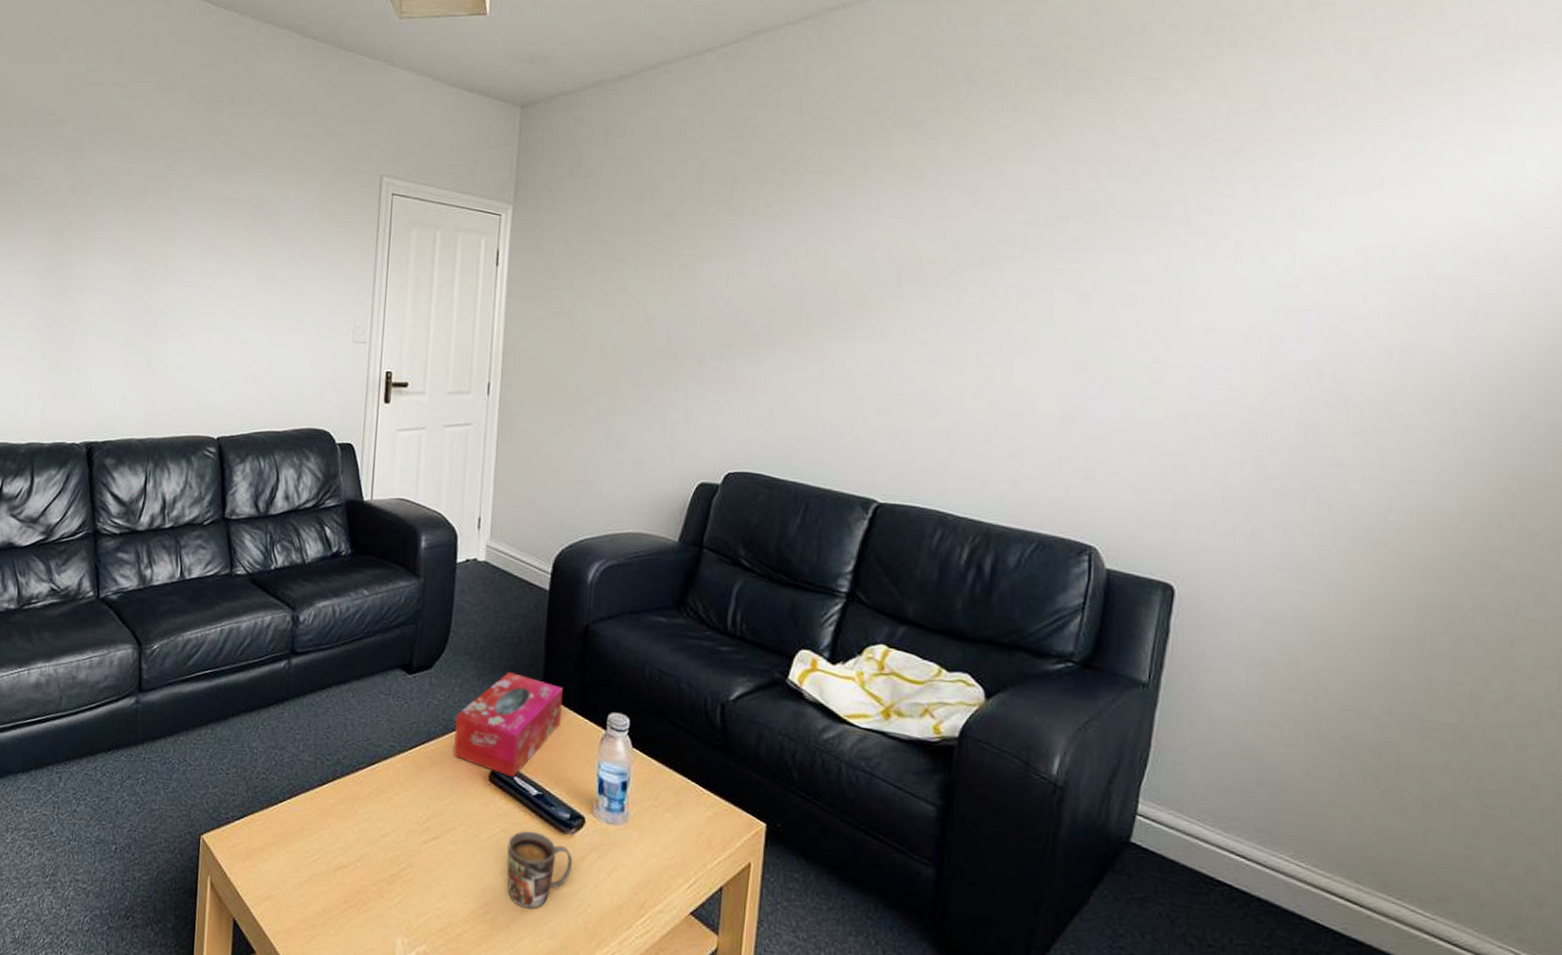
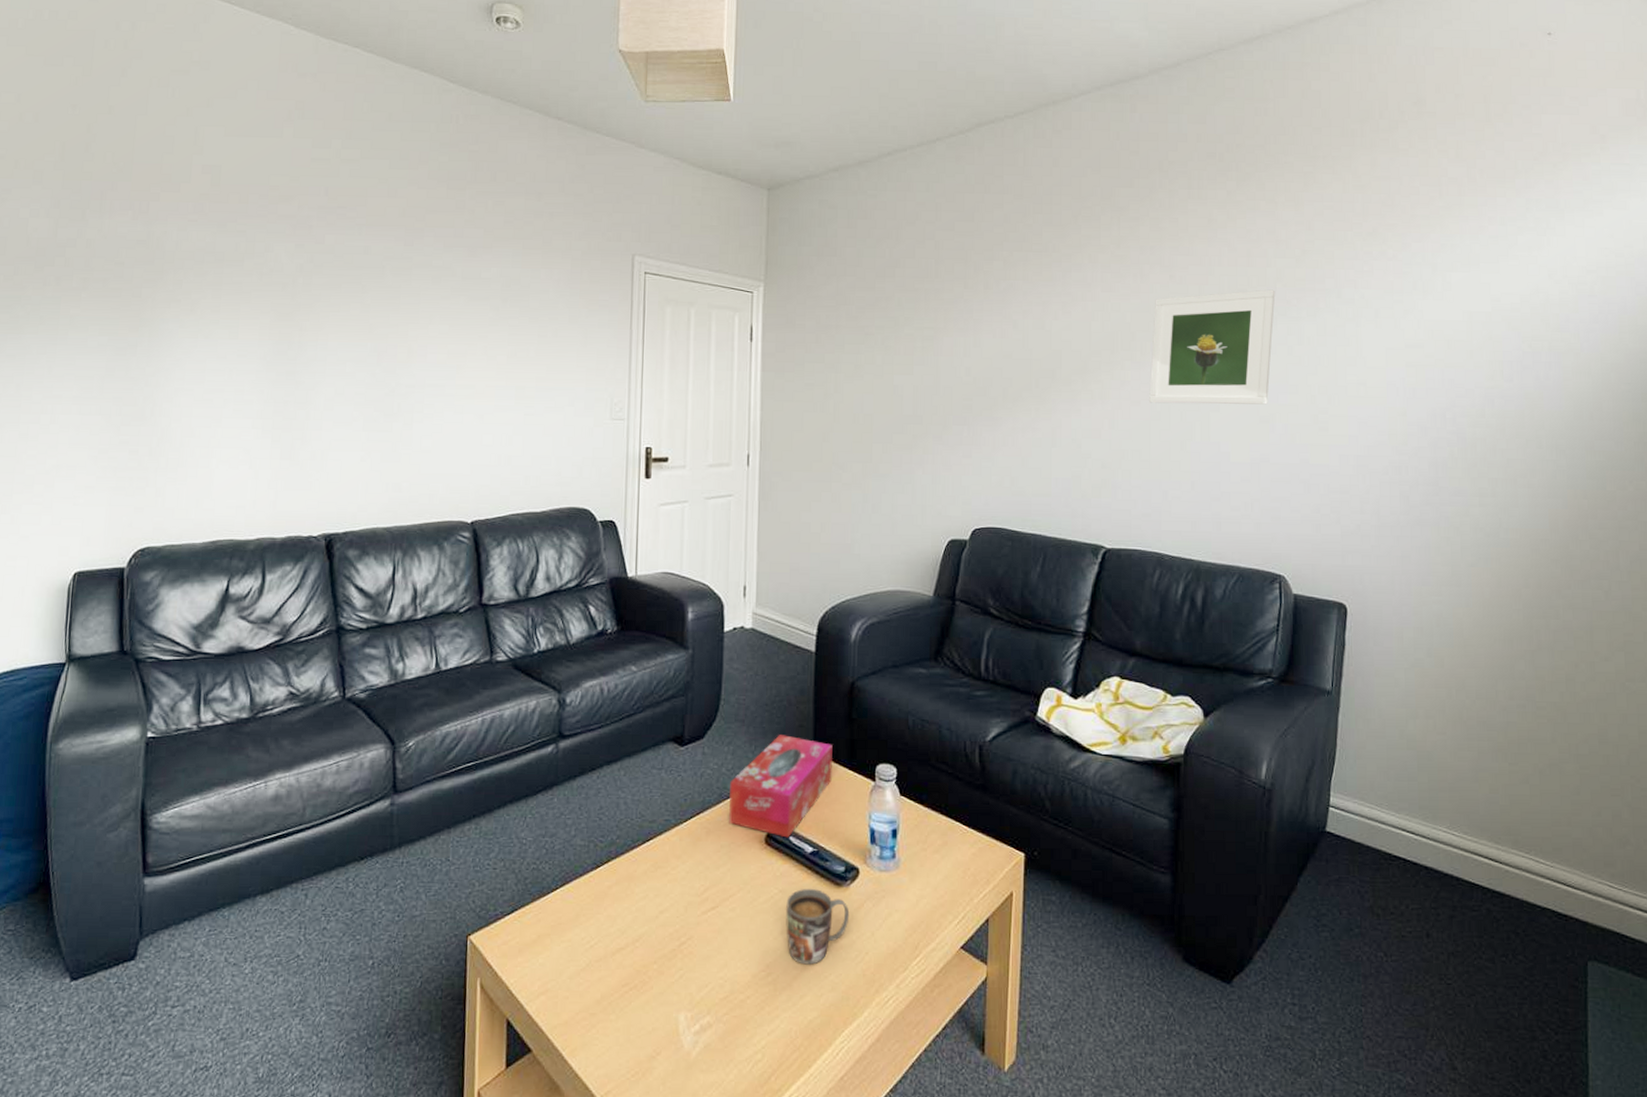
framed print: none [939,216,1105,350] -> present [1149,289,1276,405]

